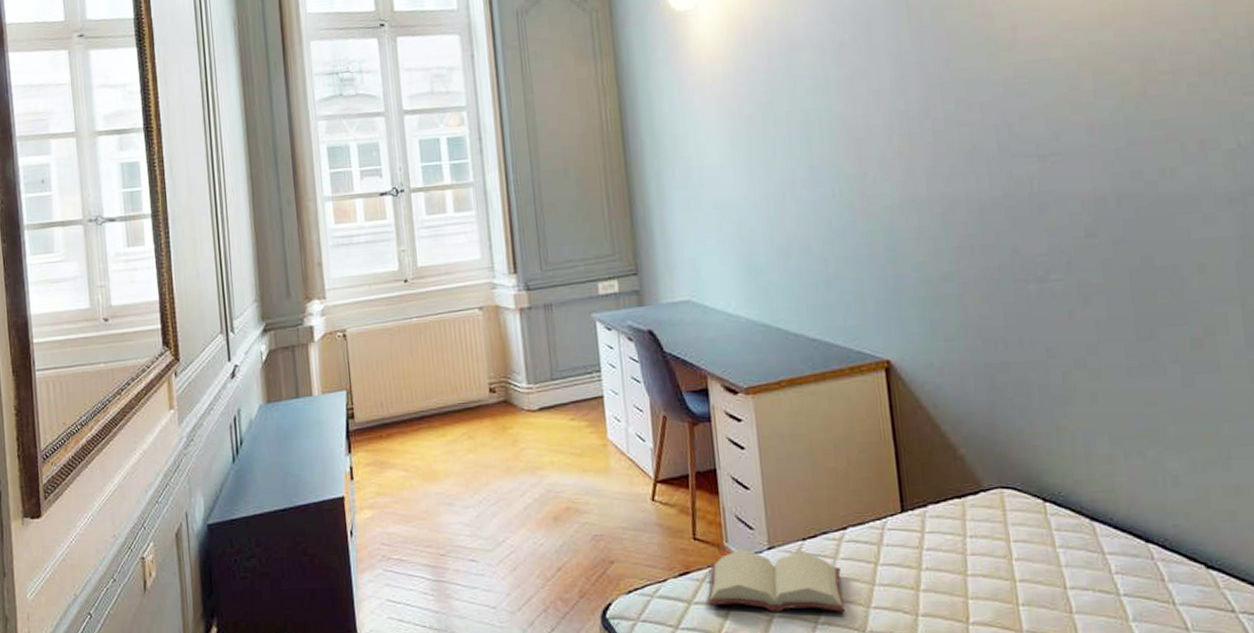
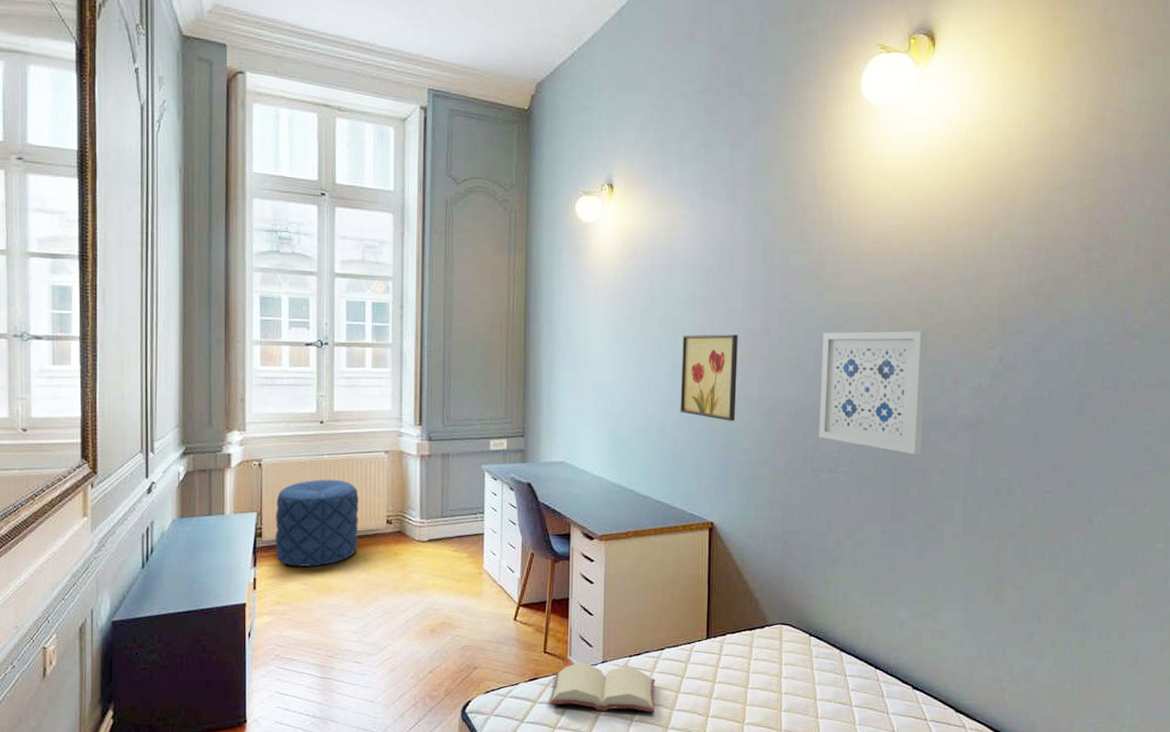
pouf: none [365,345,460,450] -> present [275,479,359,567]
wall art: none [818,120,900,230] -> present [680,334,738,421]
wall art: none [1003,83,1167,248] -> present [819,331,928,455]

